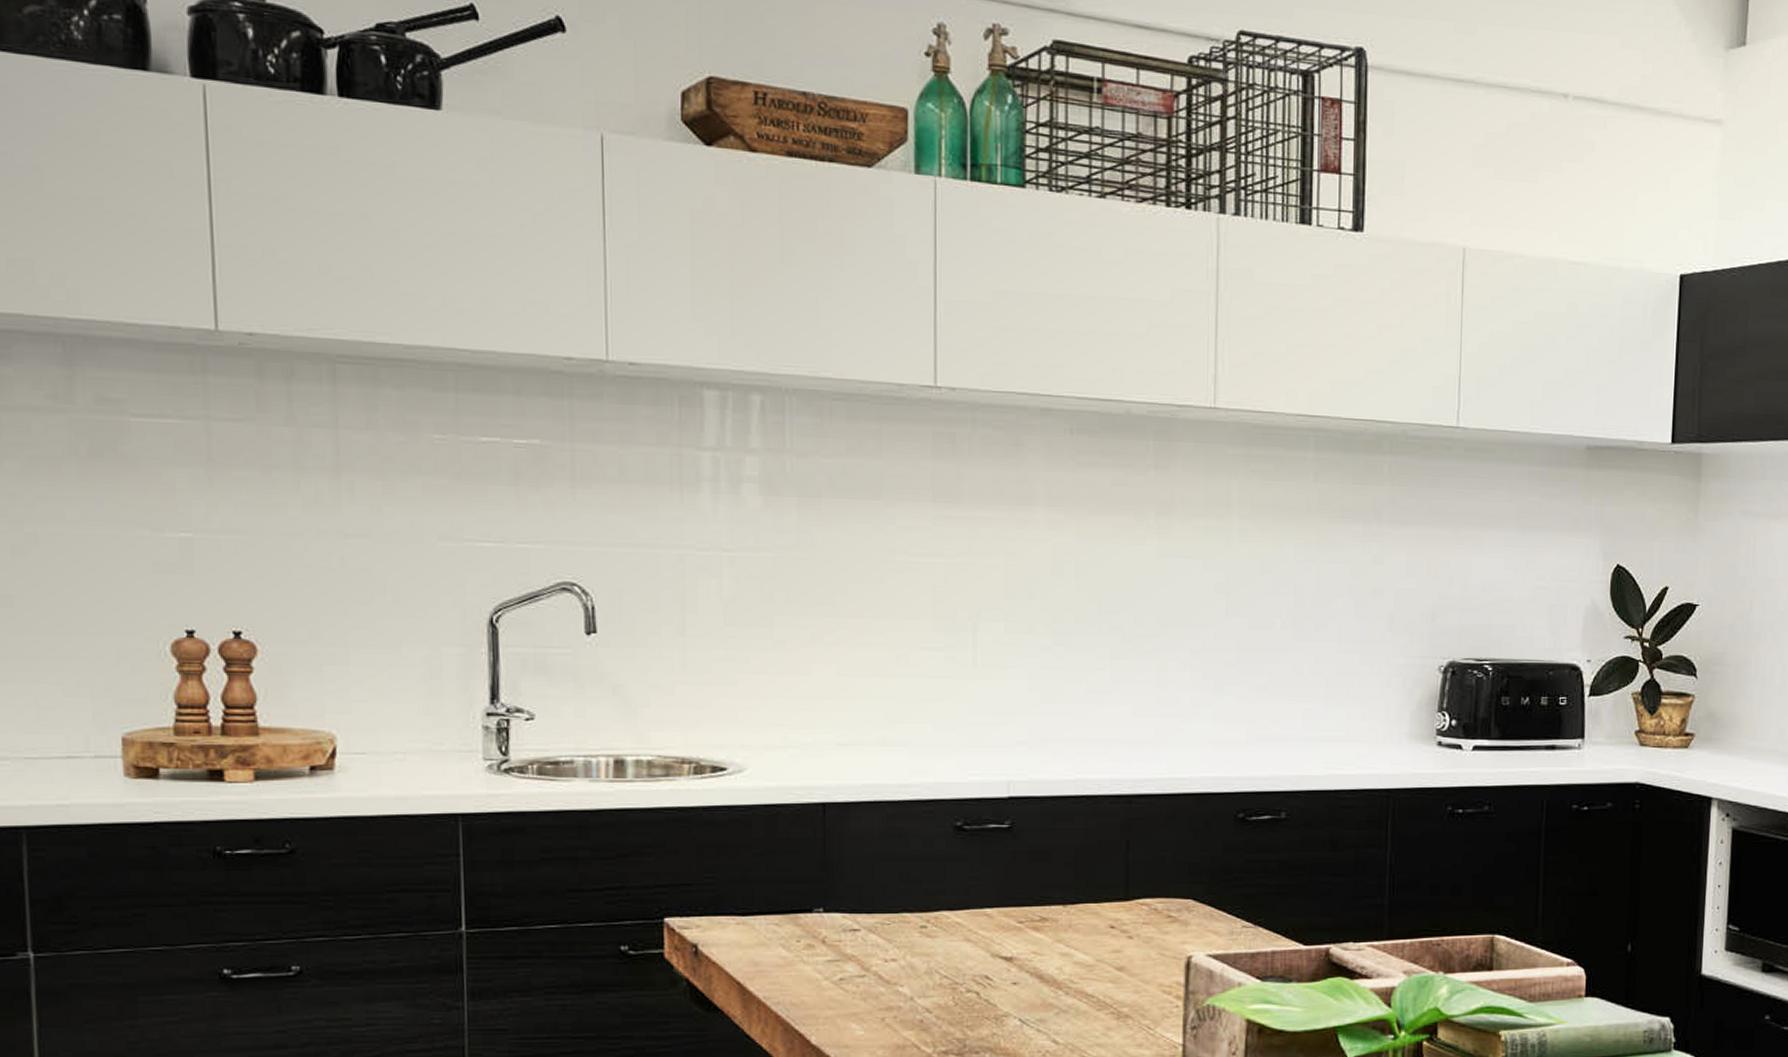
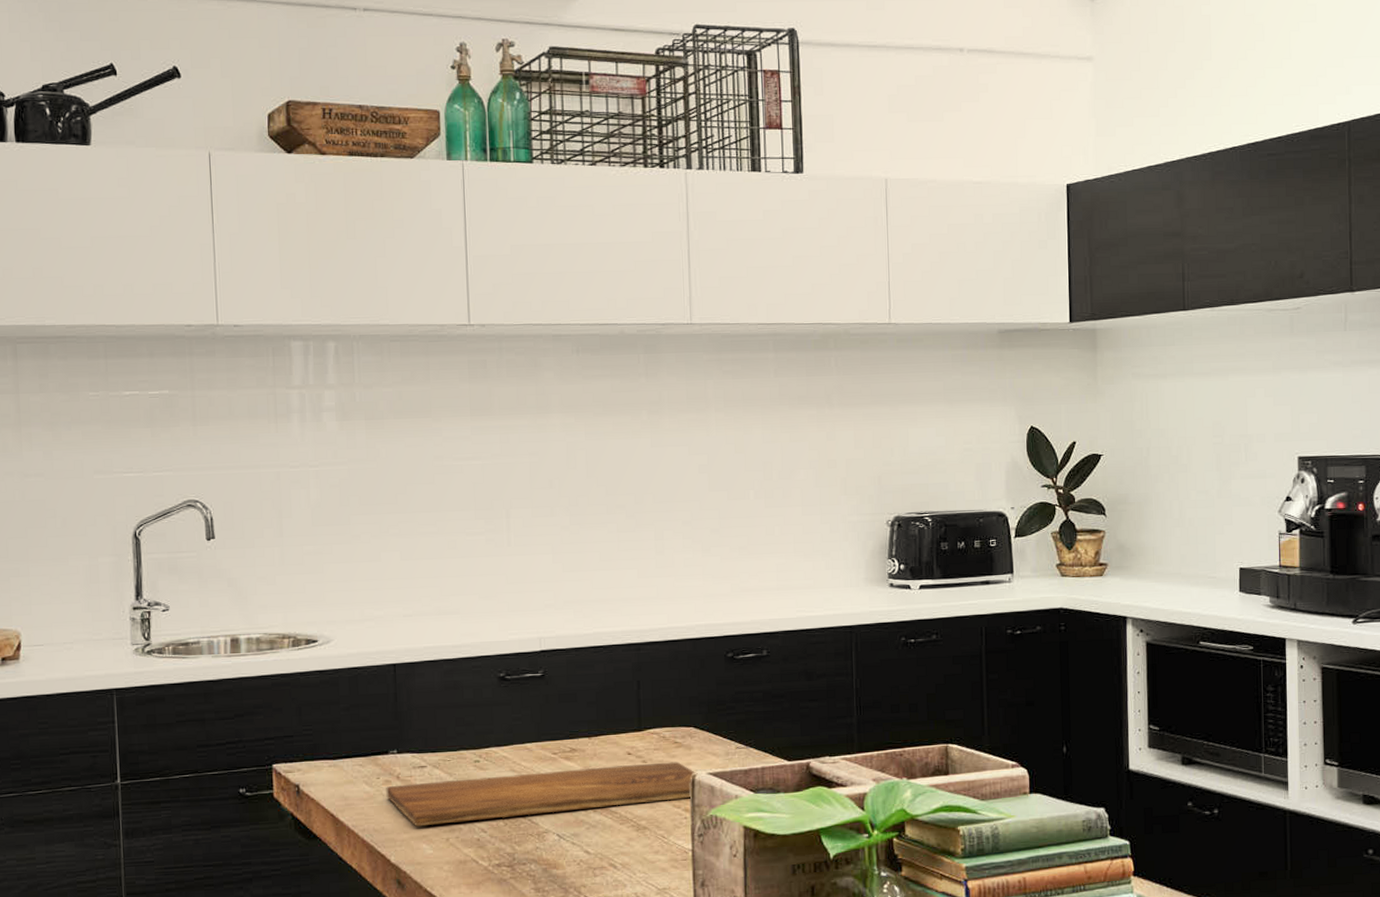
cutting board: none [808,939,1194,1002] -> present [386,761,698,827]

